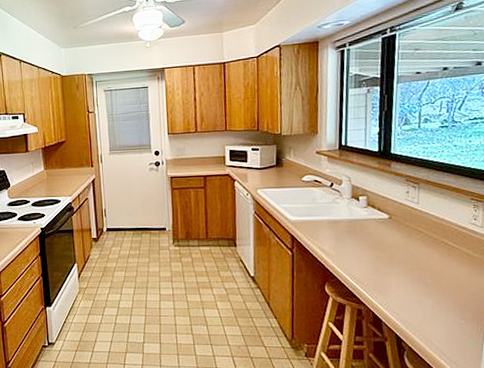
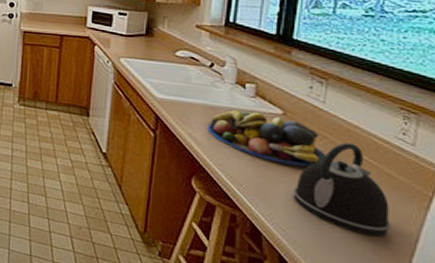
fruit bowl: none [333,220,423,260] -> present [207,110,327,168]
kettle: none [401,233,471,305] -> present [293,142,391,237]

